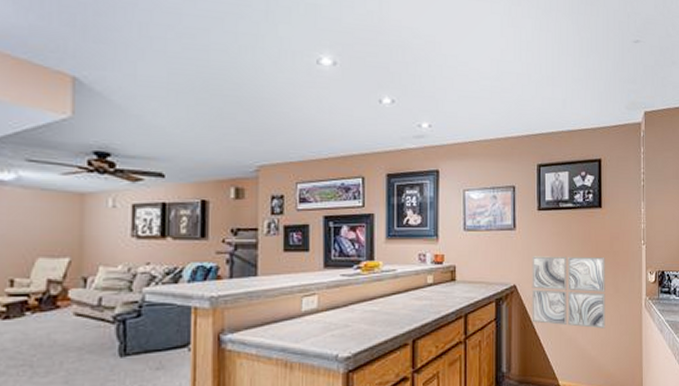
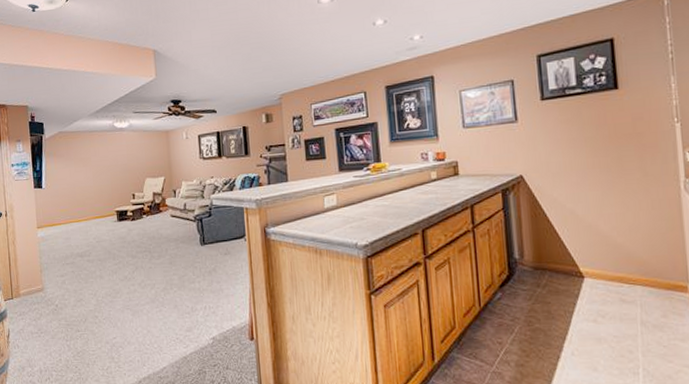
wall art: present [532,256,605,329] -> none [538,140,633,215]

